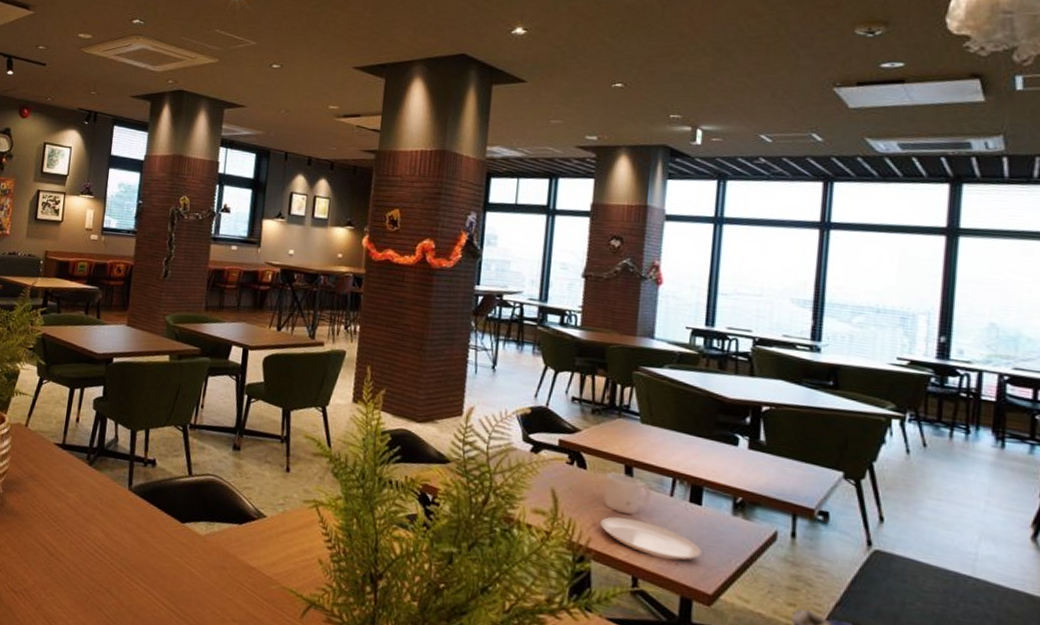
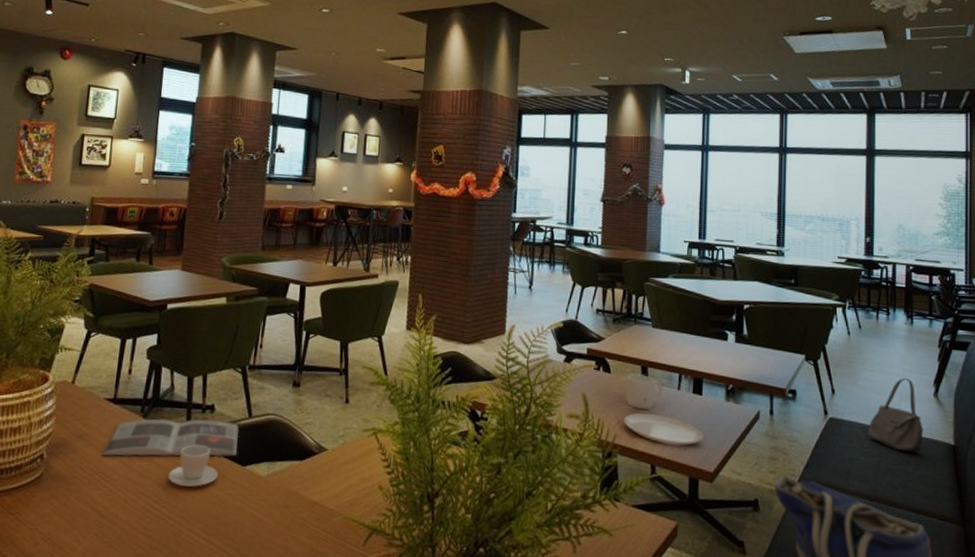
magazine: none [51,466,179,512] -> present [102,419,239,457]
teacup: none [111,496,158,538] -> present [168,444,218,487]
handbag: none [928,513,1013,607] -> present [867,377,924,453]

